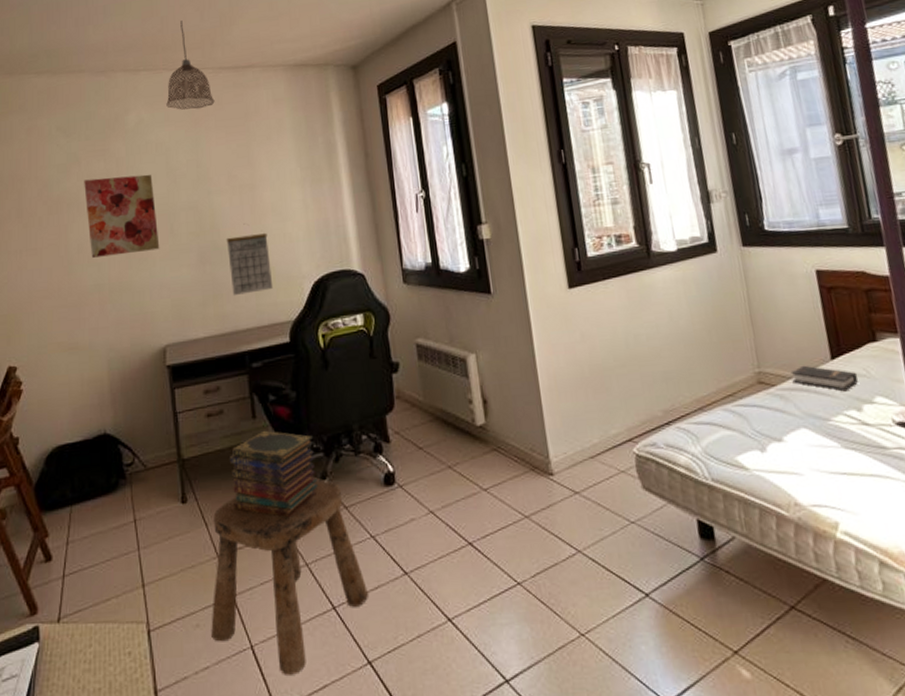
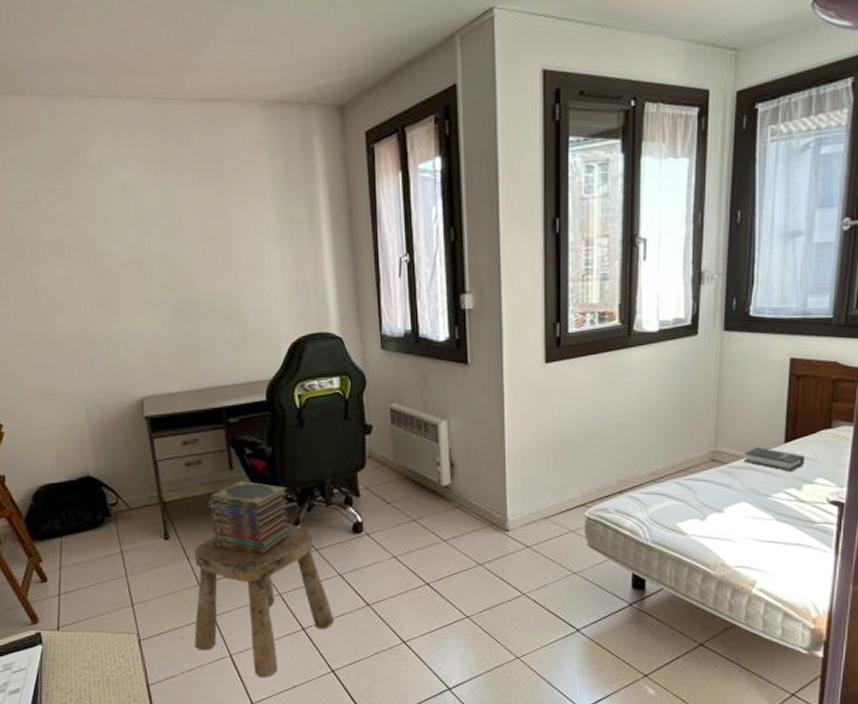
wall art: present [84,174,160,258] -> none [47,219,132,306]
pendant lamp: present [166,20,215,110] -> none [131,36,186,148]
calendar: present [226,224,274,295] -> none [200,279,250,352]

